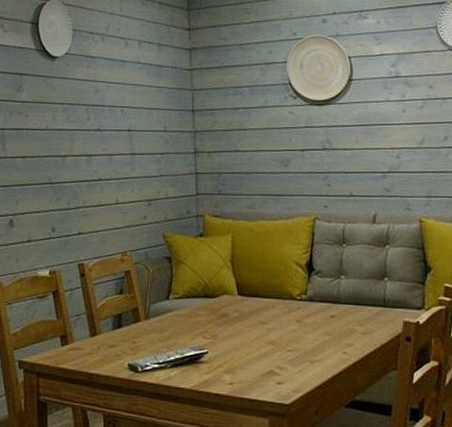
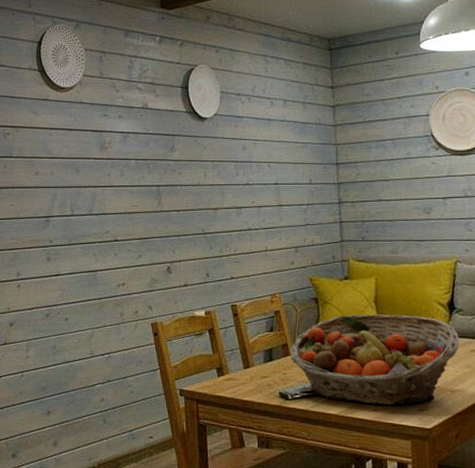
fruit basket: none [140,275,319,378] -> present [290,314,460,405]

